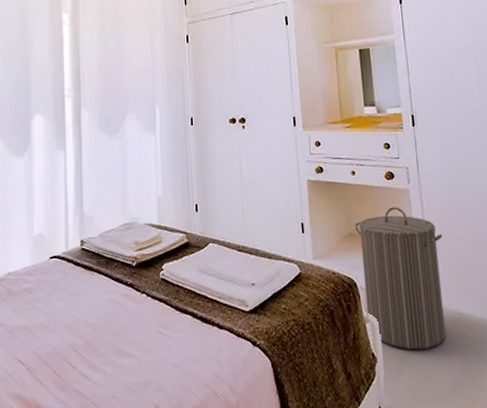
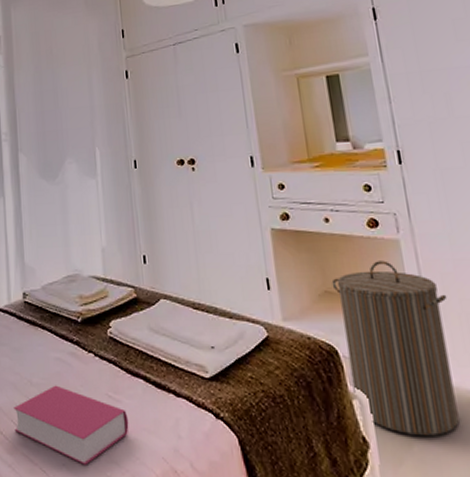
book: none [67,324,176,396] -> present [13,385,129,465]

